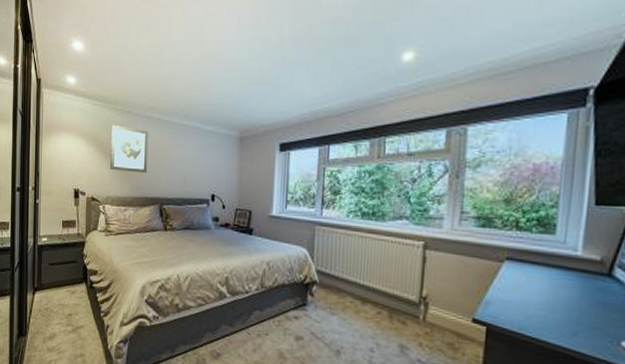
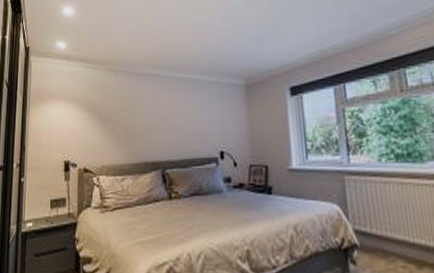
wall art: present [110,124,149,173] -> none [104,85,146,136]

